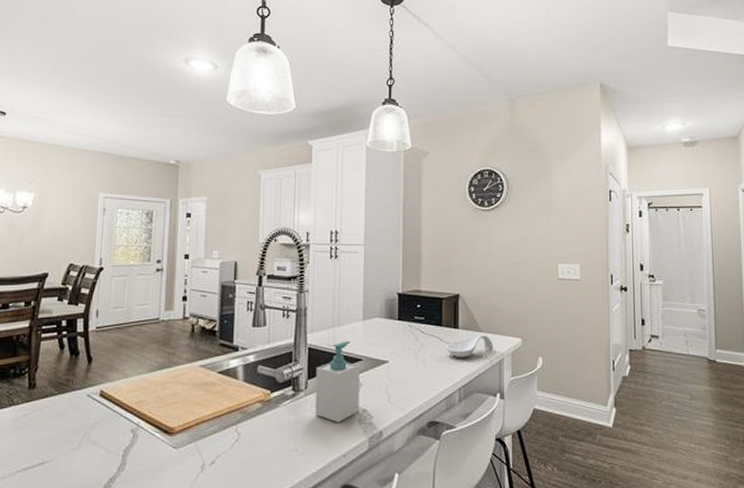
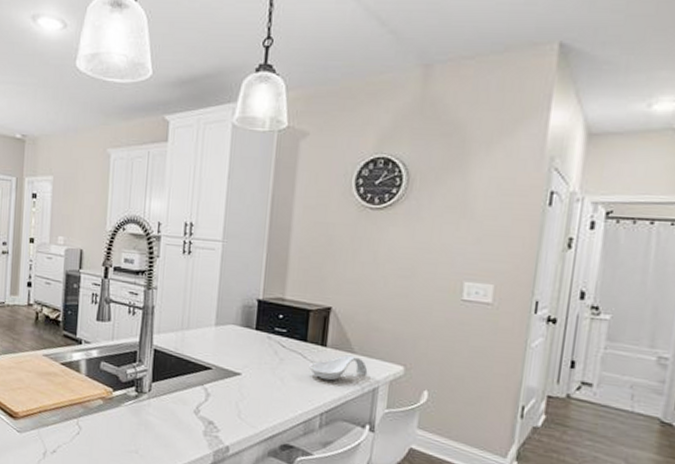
soap bottle: present [315,341,360,423] -> none [157,346,209,432]

